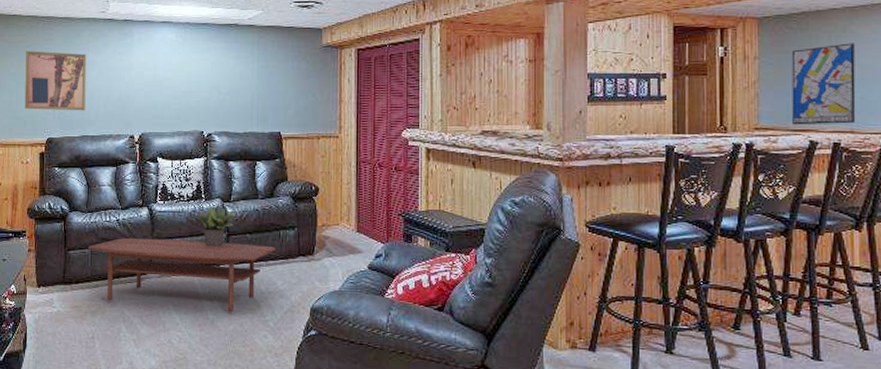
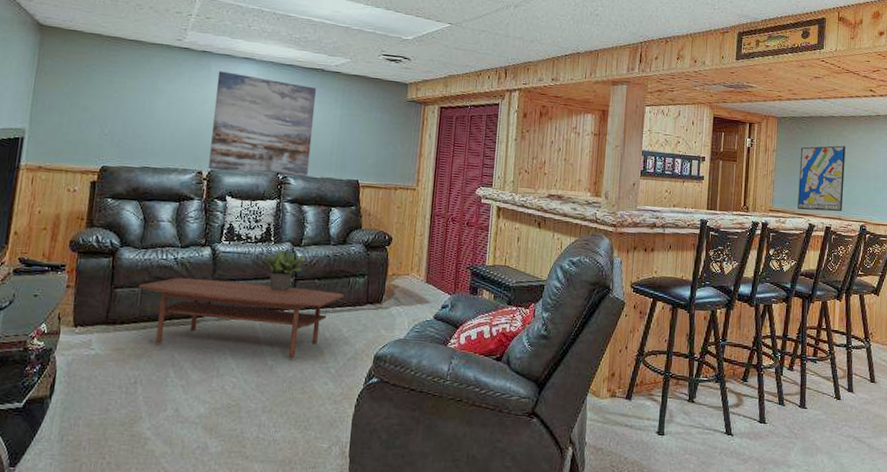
wall art: present [24,51,87,111] -> none [77,70,156,141]
wall art: none [139,37,233,134] -> present [208,71,317,178]

